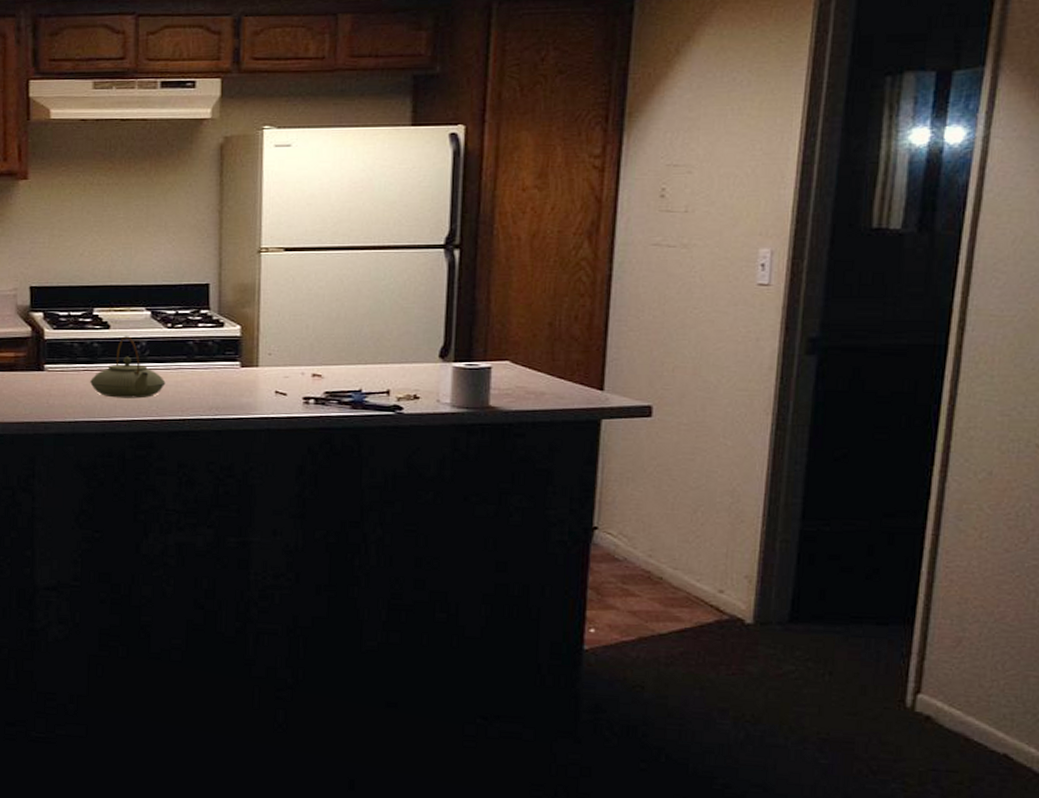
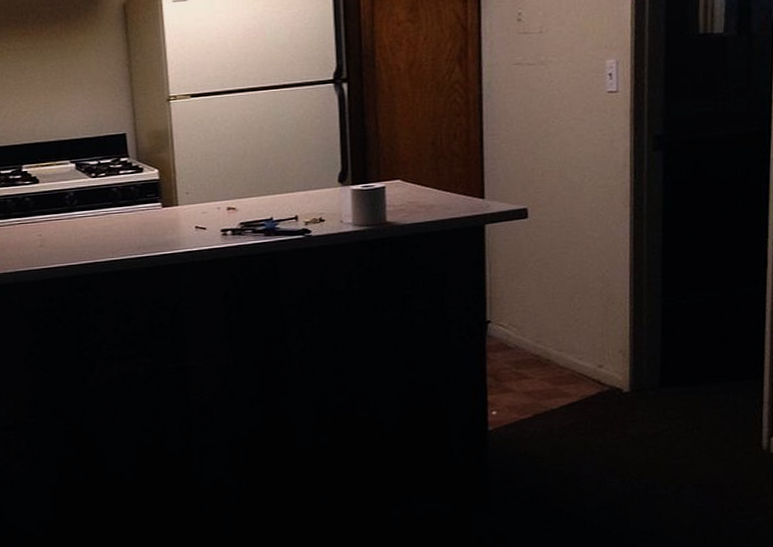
teapot: present [90,336,166,399] -> none [26,188,95,247]

